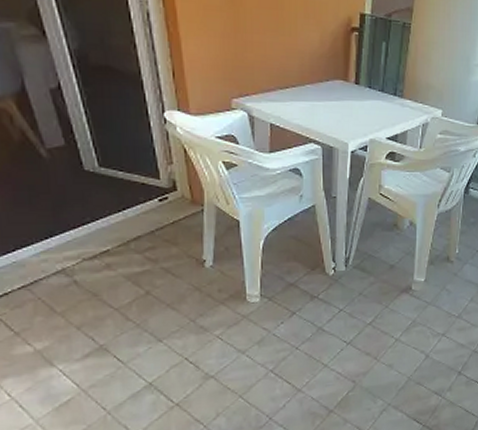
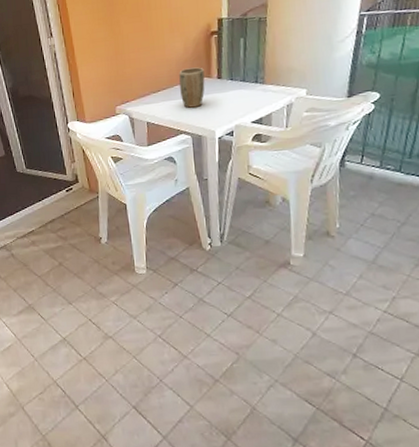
plant pot: none [312,65,341,114] -> present [179,67,205,108]

